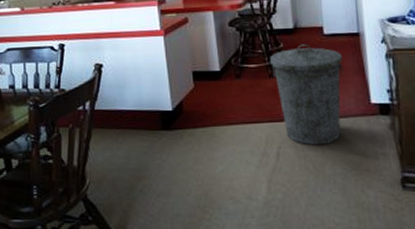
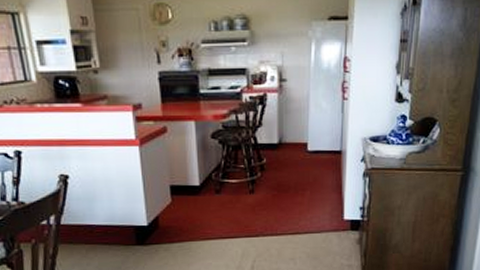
trash can: present [270,44,343,146] -> none [252,160,322,259]

